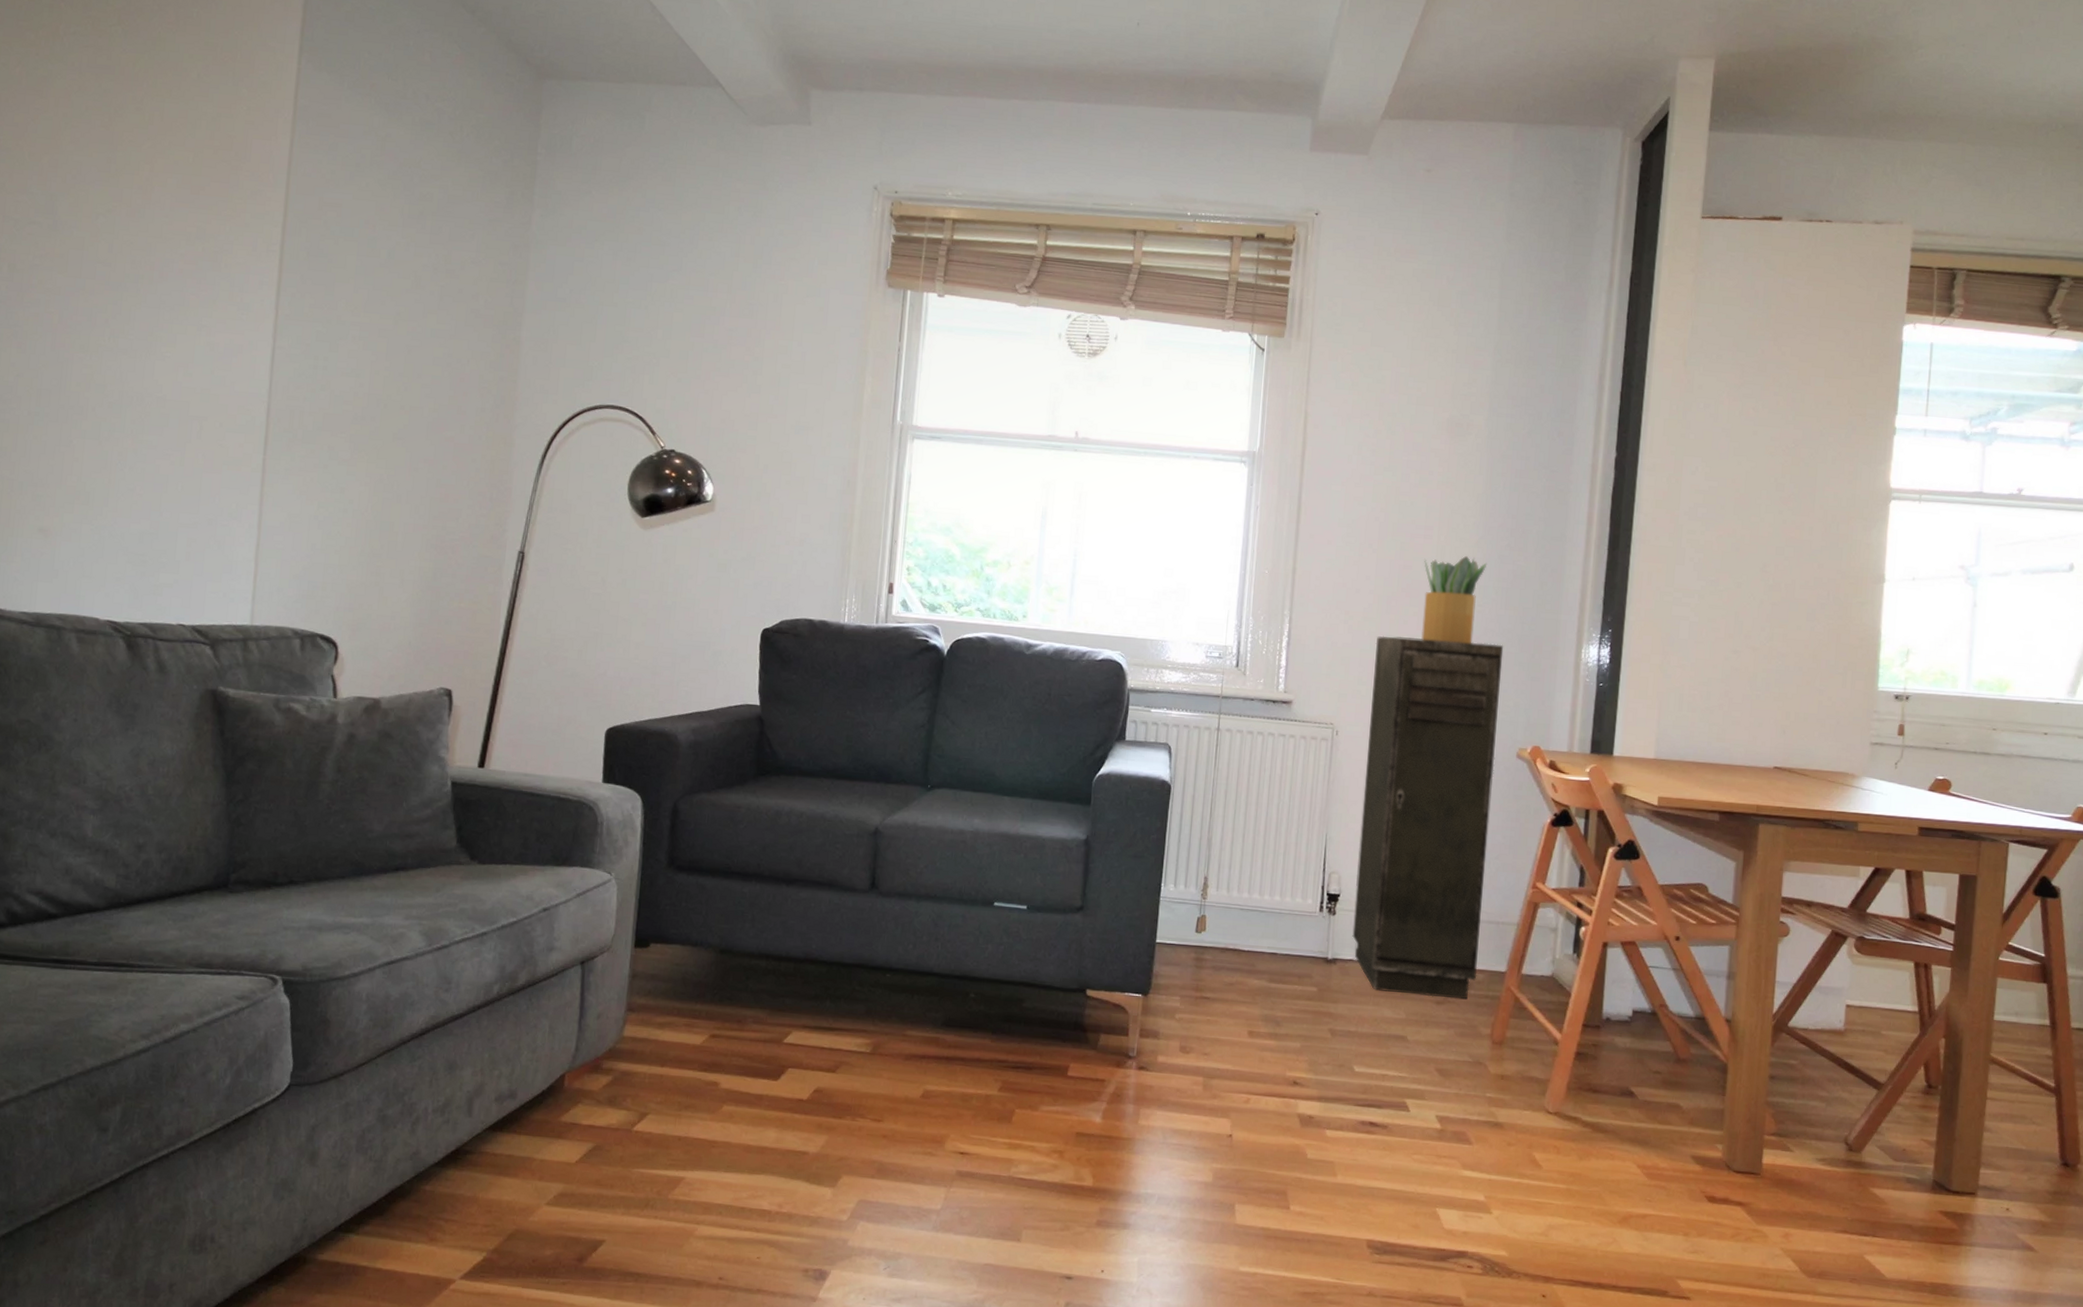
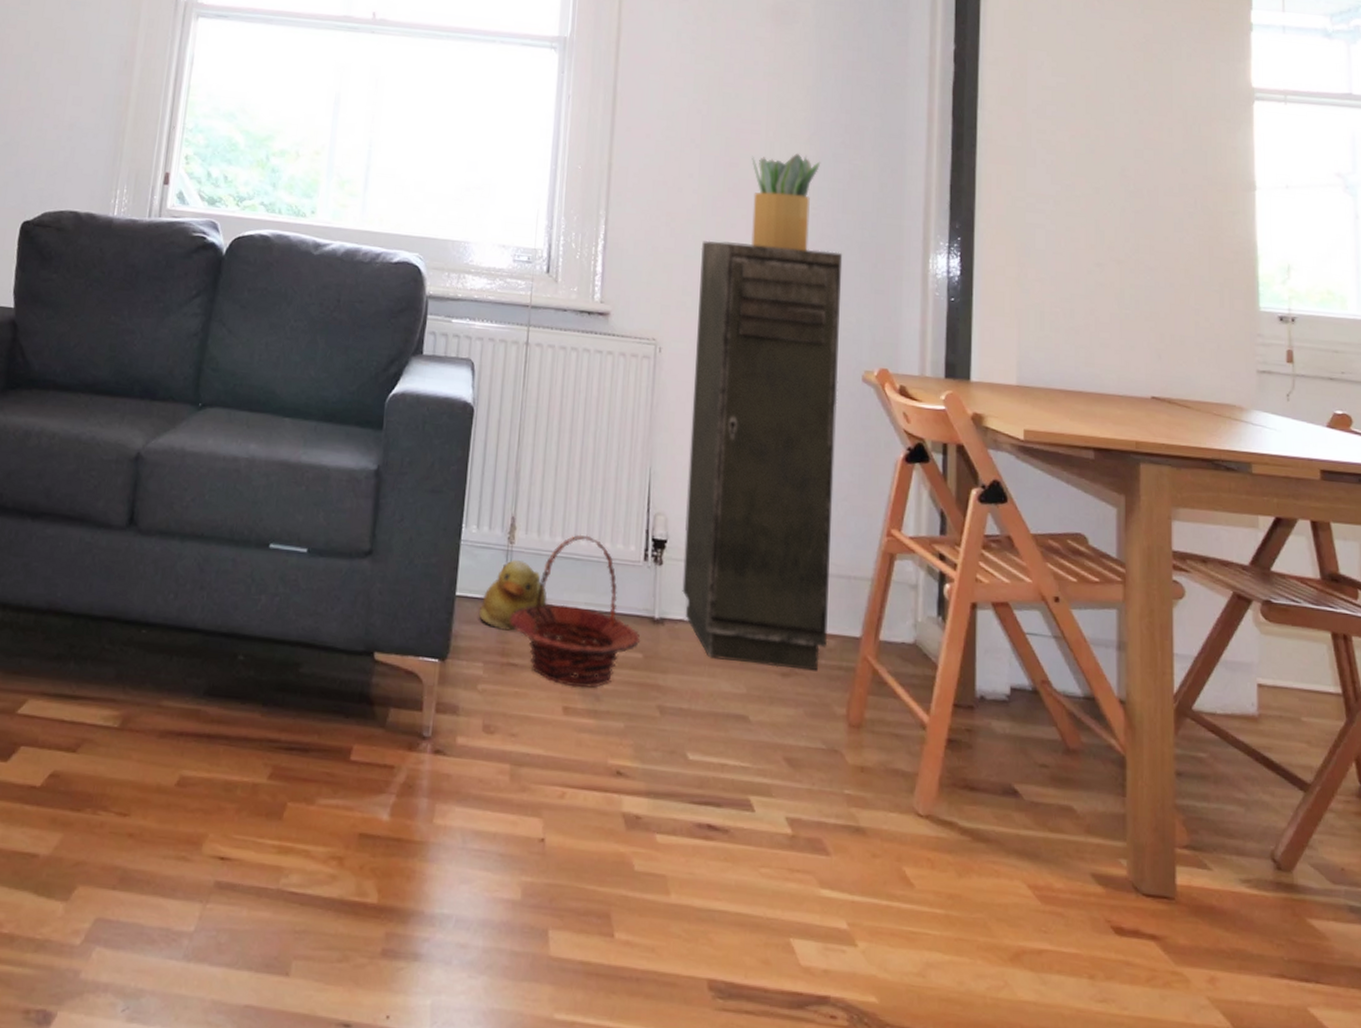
rubber duck: none [1175,912,1235,971] -> present [478,559,547,631]
basket: none [1203,890,1316,1016] -> present [510,534,641,688]

